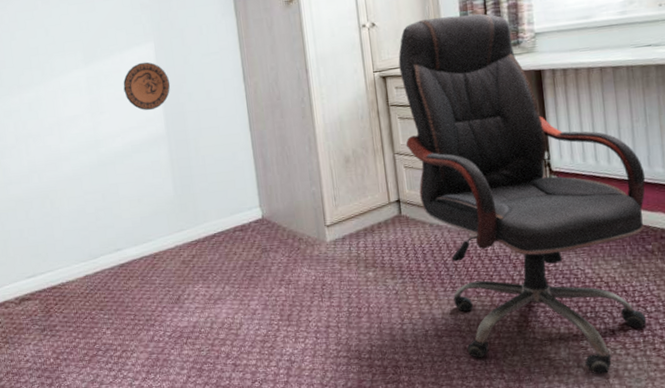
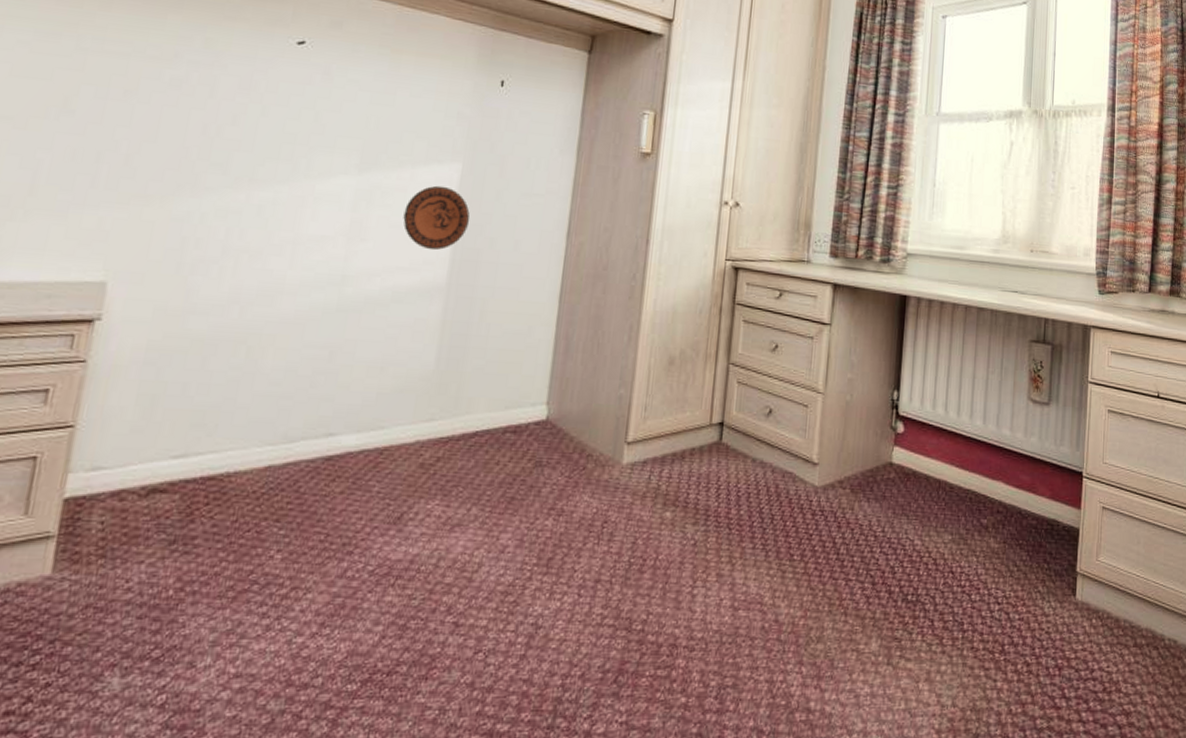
office chair: present [398,14,647,375] -> none [744,211,992,677]

